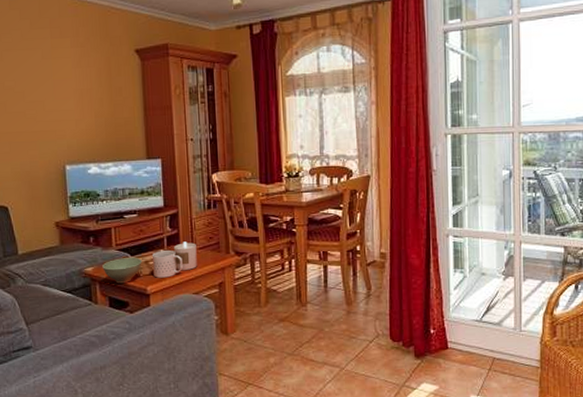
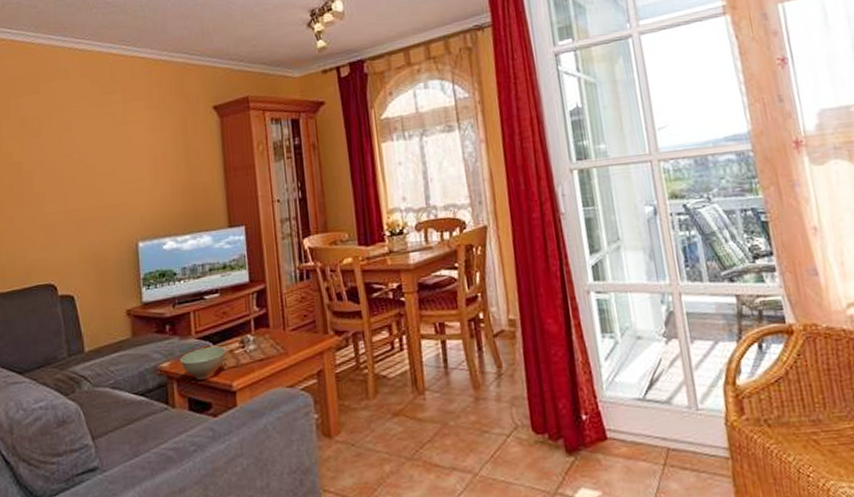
mug: present [151,250,183,278] -> none [237,334,274,370]
candle: present [173,241,197,271] -> none [261,322,291,360]

